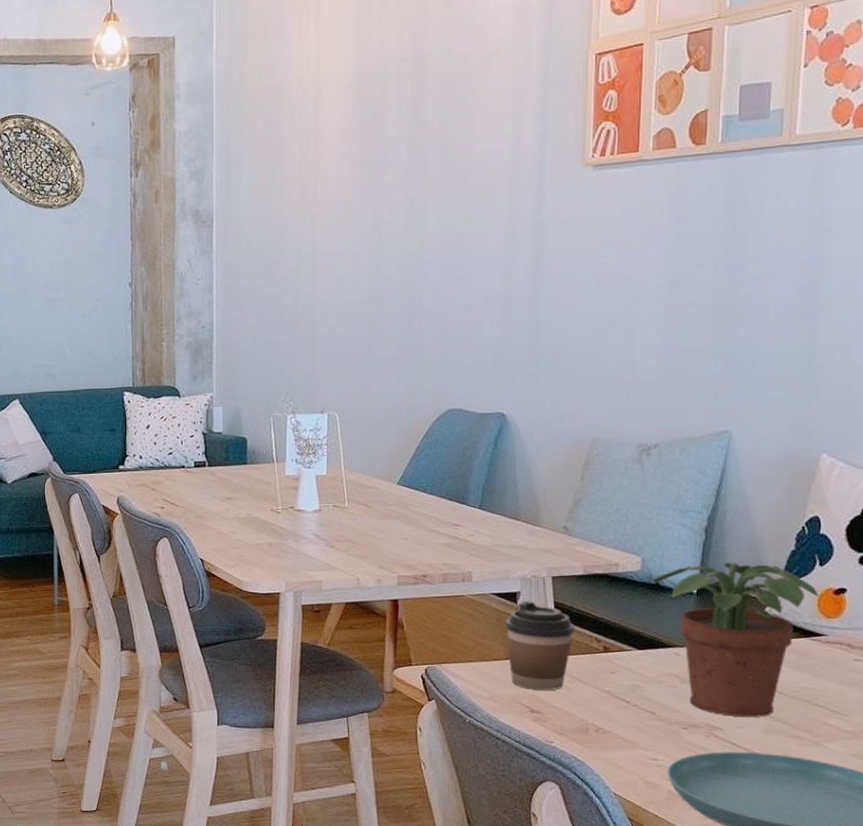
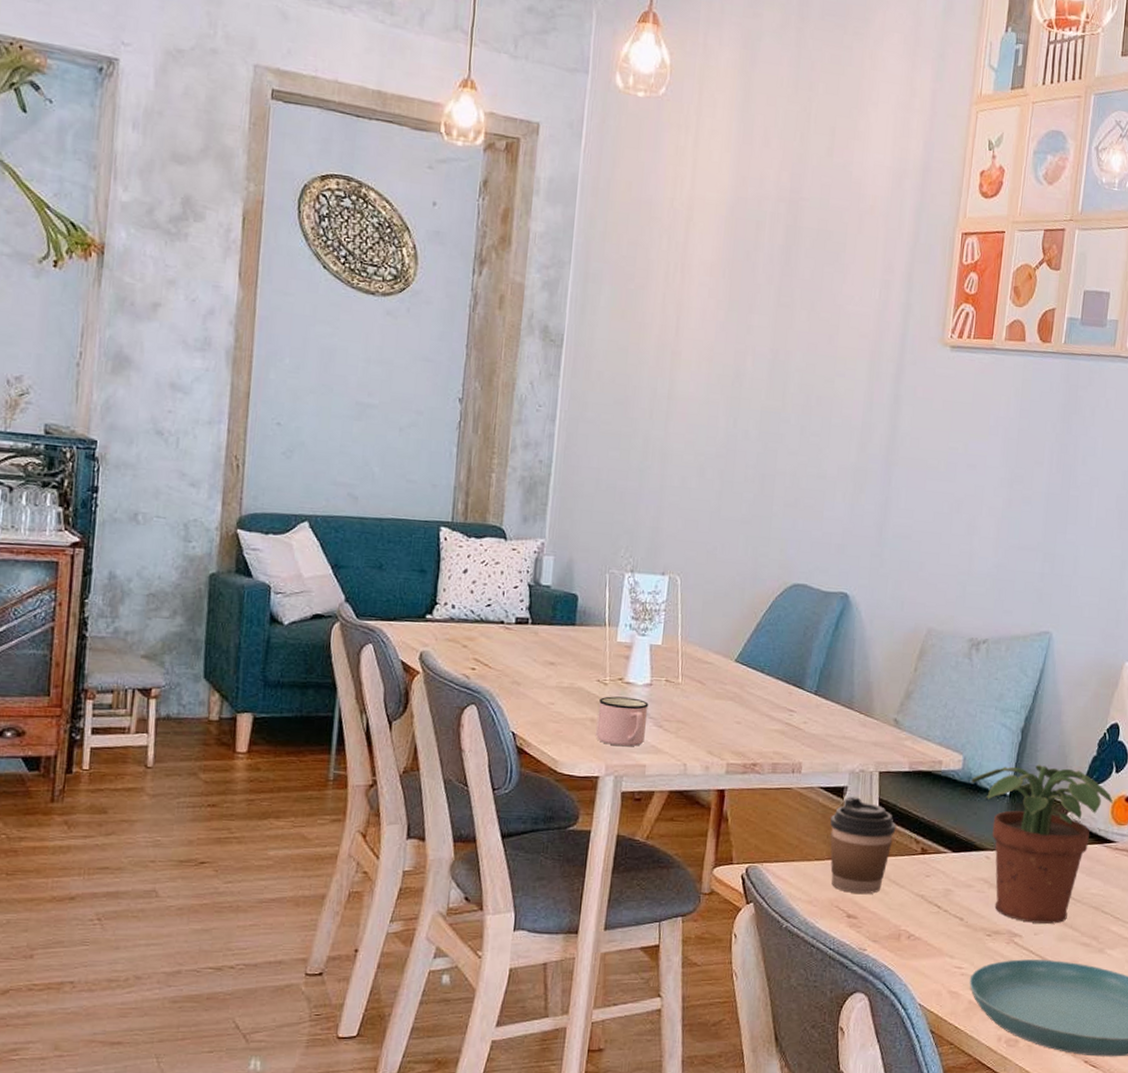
mug: none [274,523,319,566] -> present [596,696,649,747]

